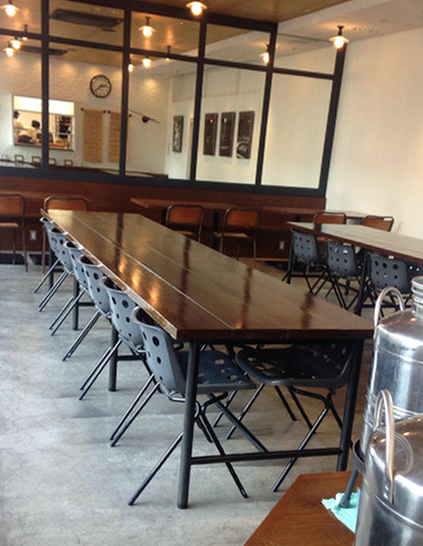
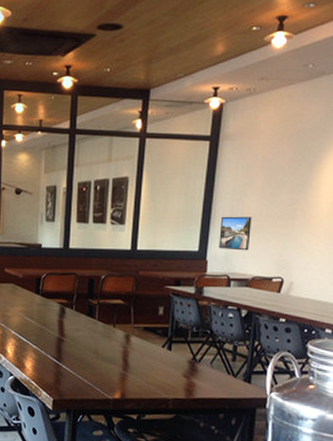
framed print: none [337,155,369,191] -> present [218,216,252,251]

